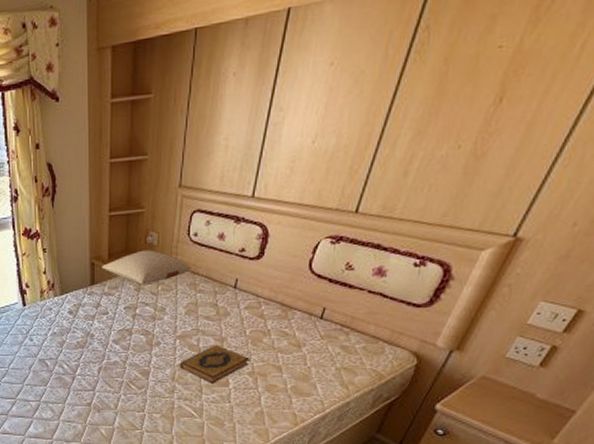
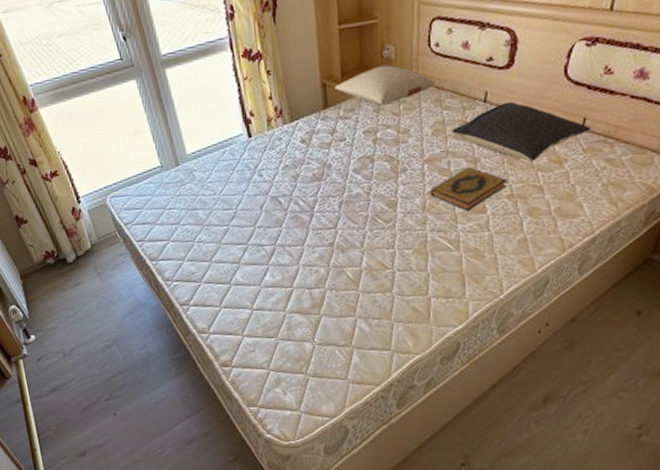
pillow: none [203,289,329,343] -> present [451,101,591,161]

